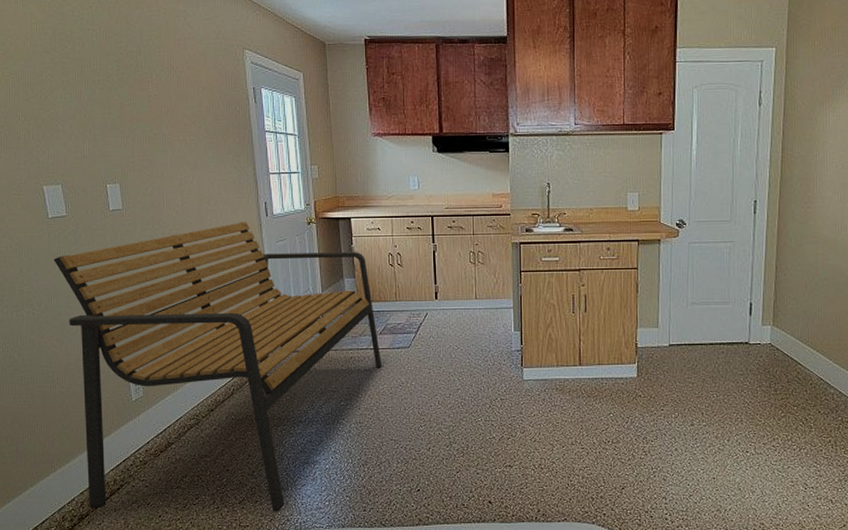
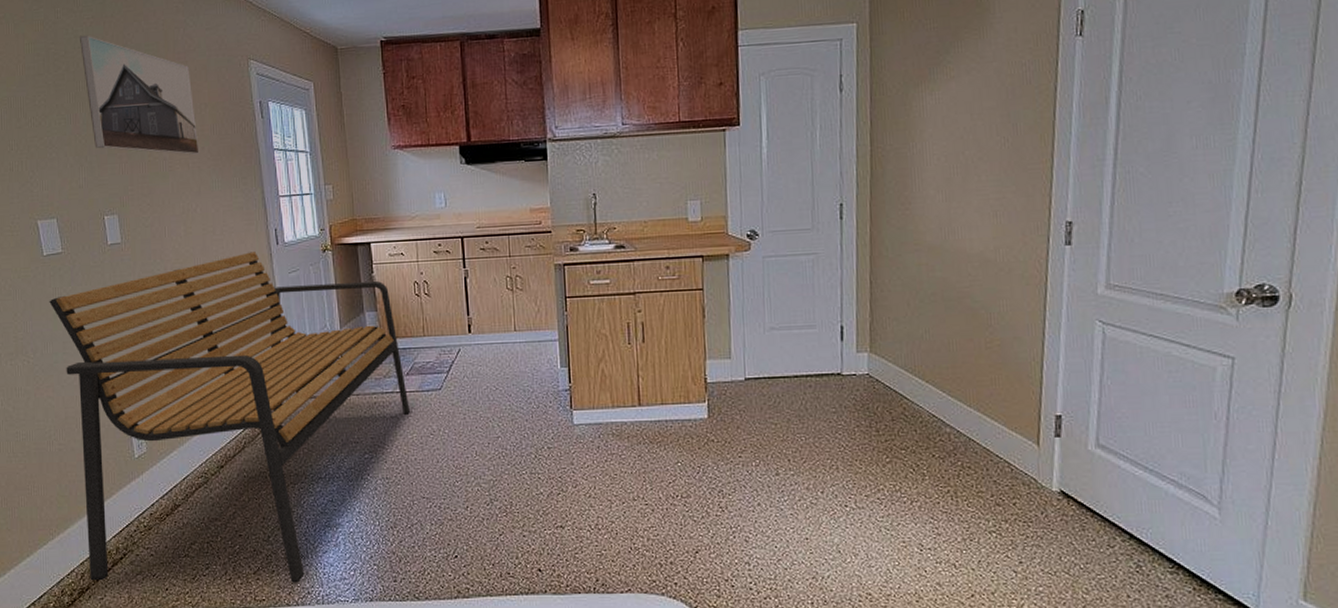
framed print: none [86,18,197,133] -> present [80,35,199,155]

